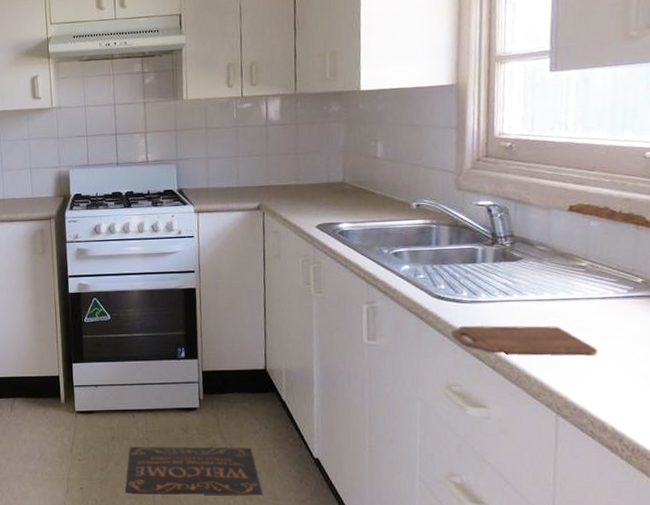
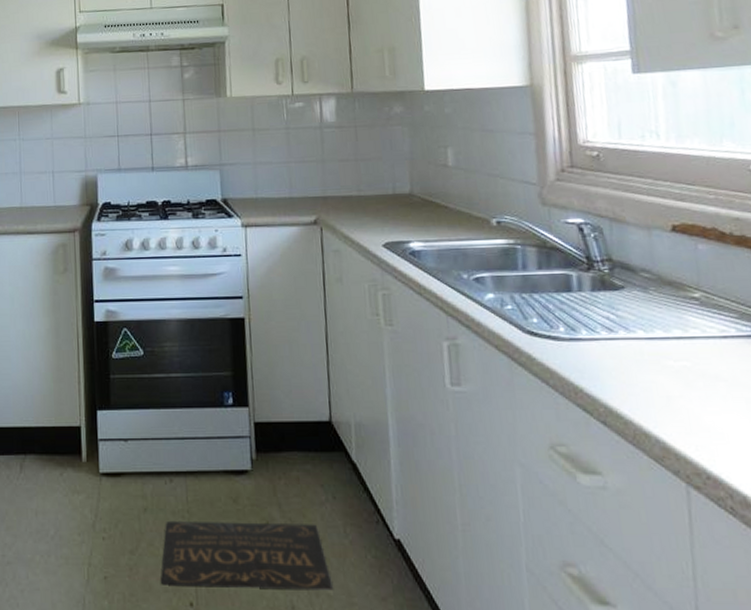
cutting board: present [451,325,599,356] -> none [550,368,727,409]

